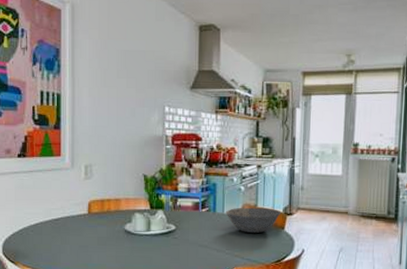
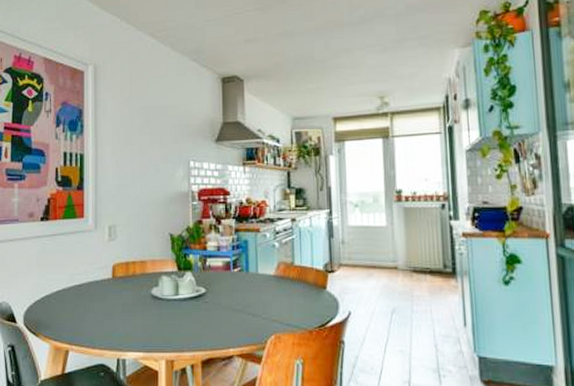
bowl: present [226,207,281,234] -> none [260,265,322,295]

